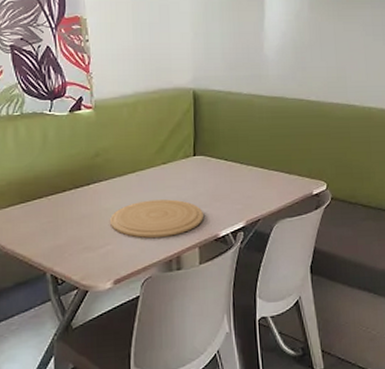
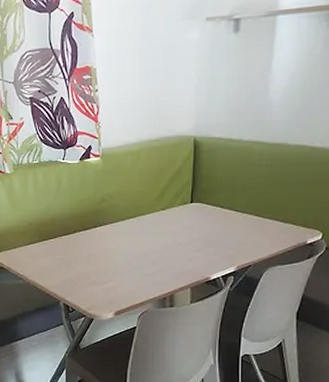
plate: present [110,199,203,239] -> none [113,243,197,278]

